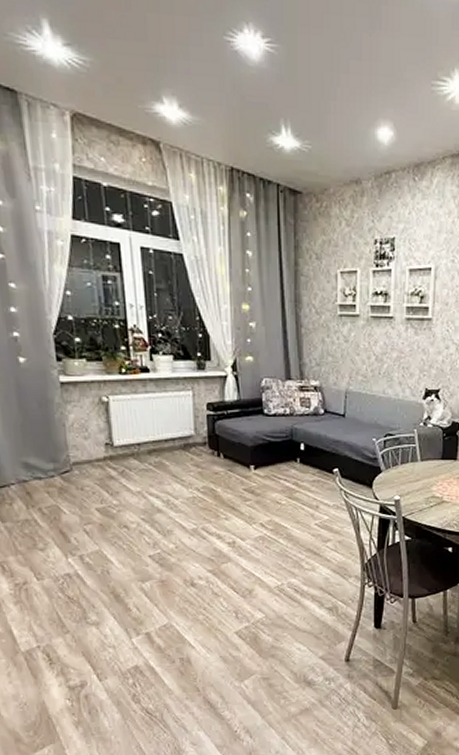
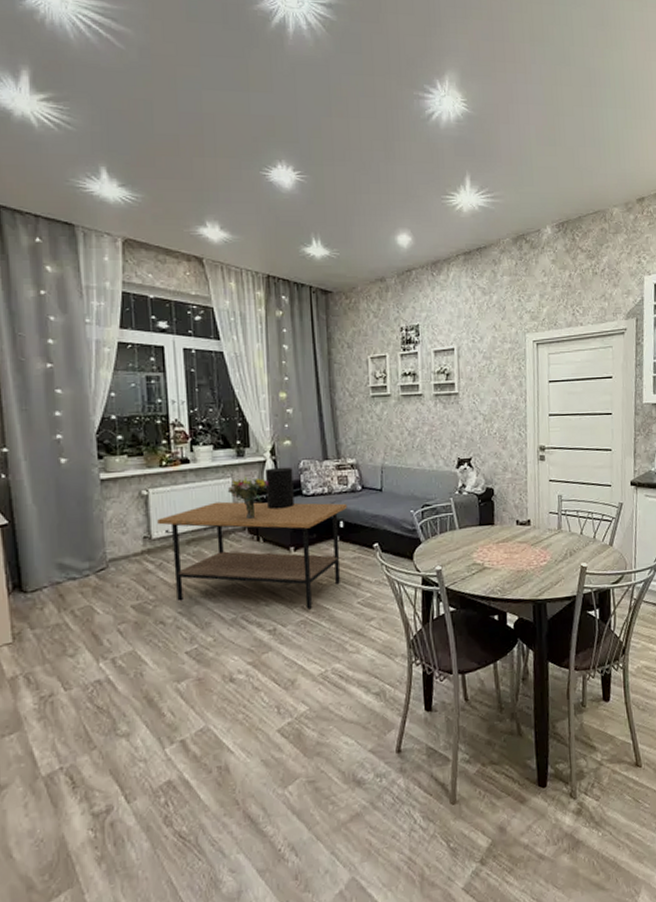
coffee table: none [118,414,309,526] -> present [157,501,348,610]
bouquet: none [187,391,229,434] -> present [227,476,268,519]
decorative container: none [225,383,256,427] -> present [264,467,295,510]

